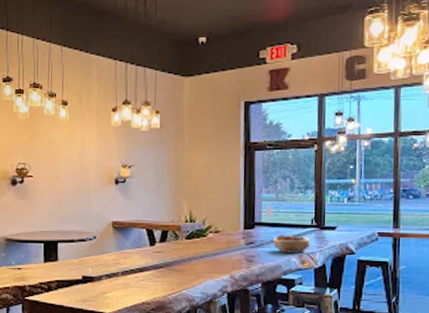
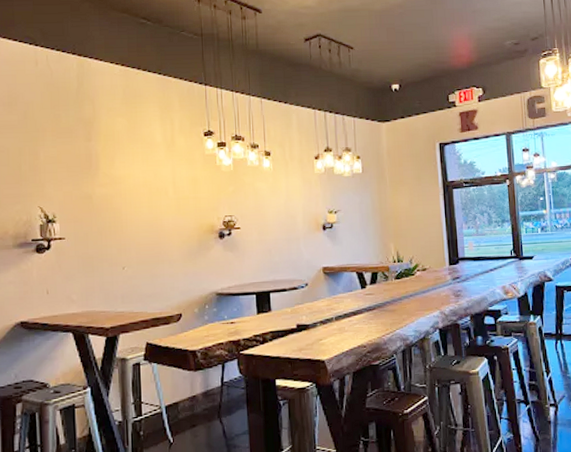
succulent planter: present [272,235,311,254] -> none [477,267,512,285]

